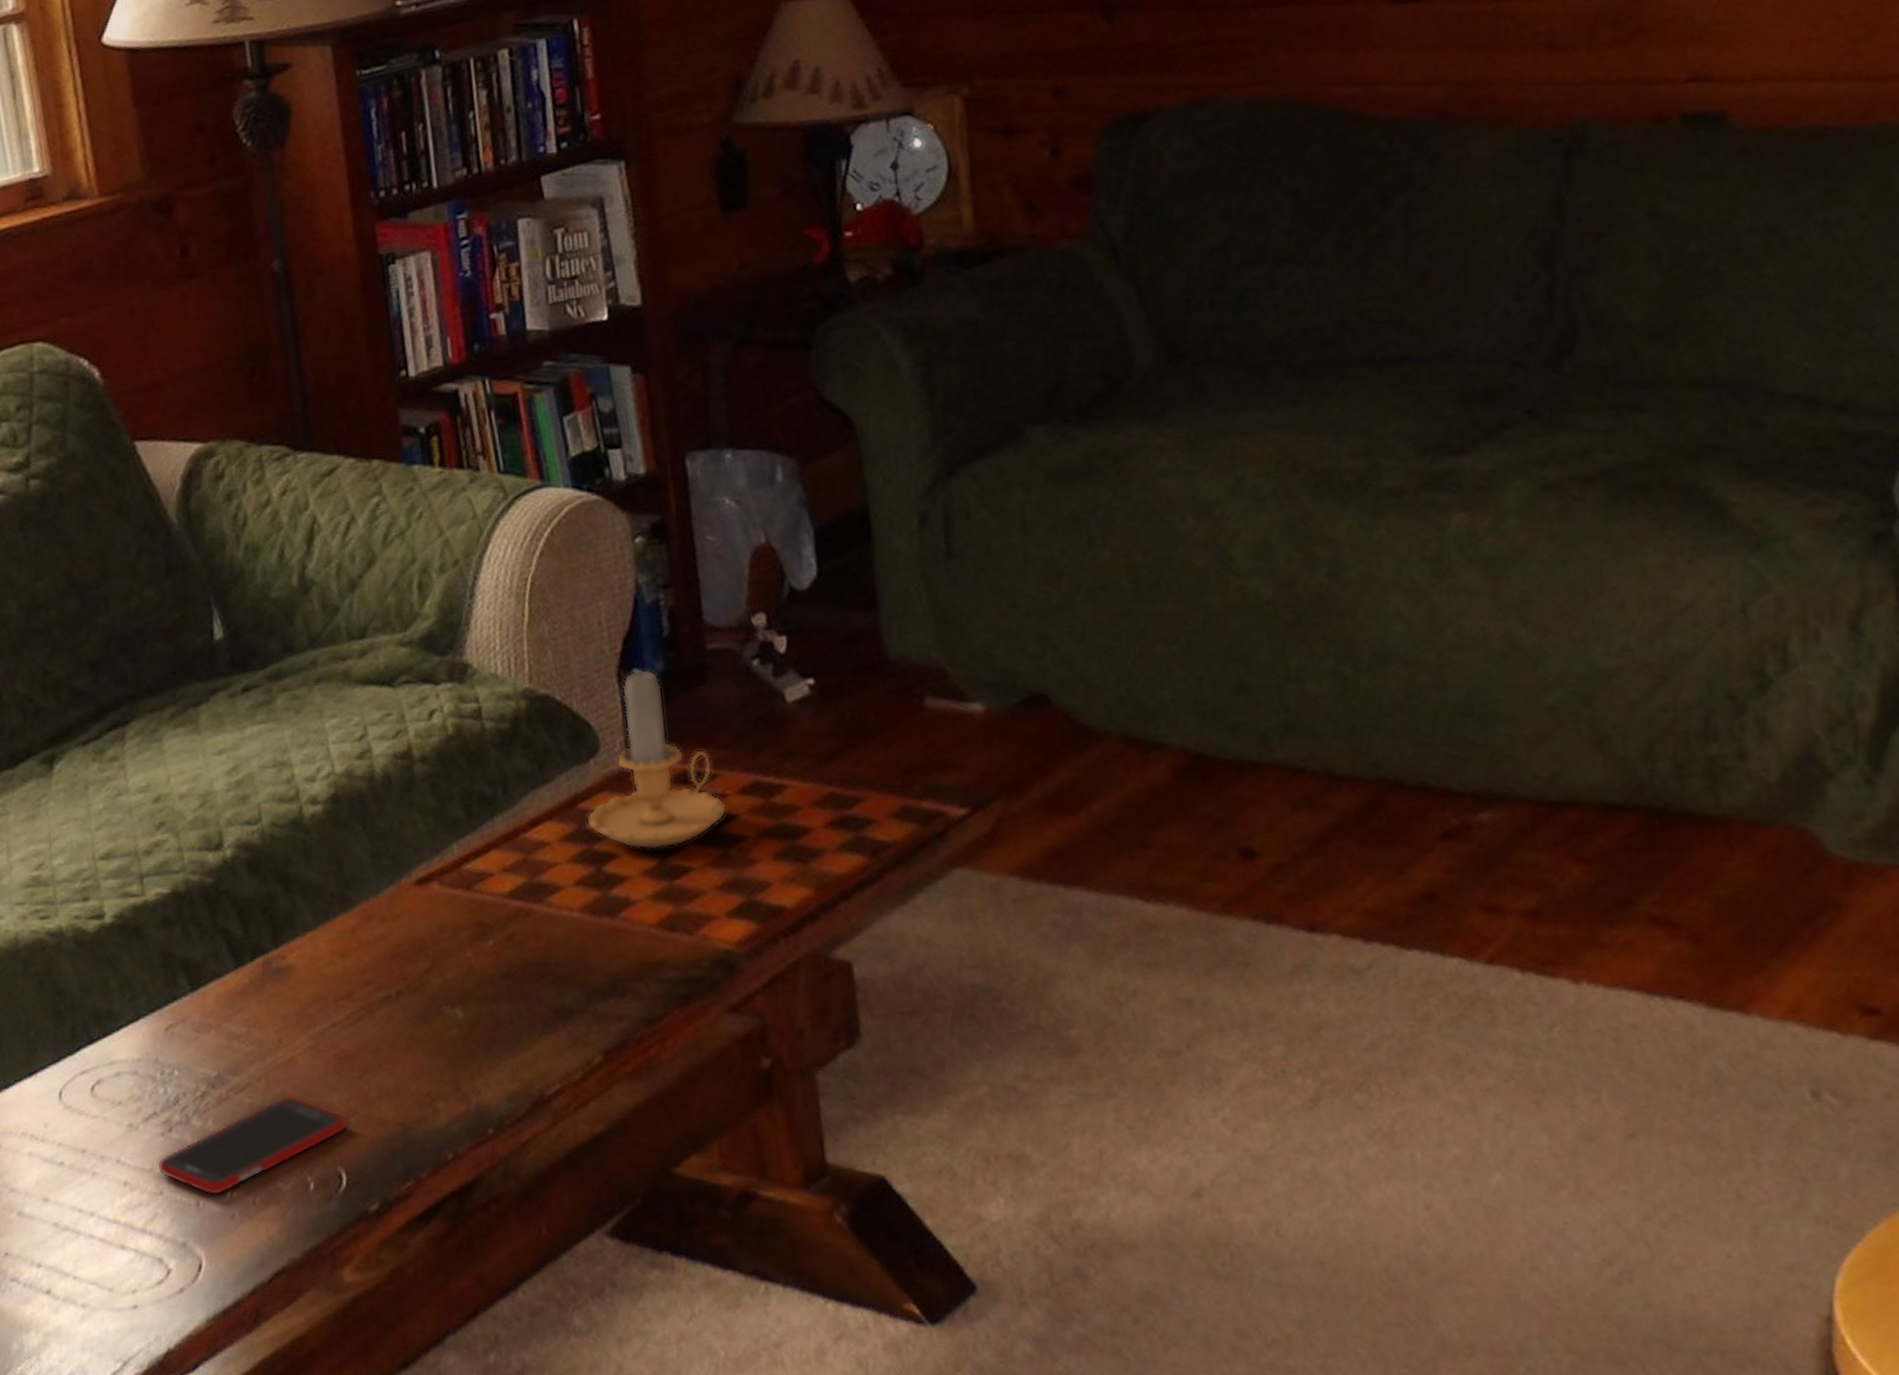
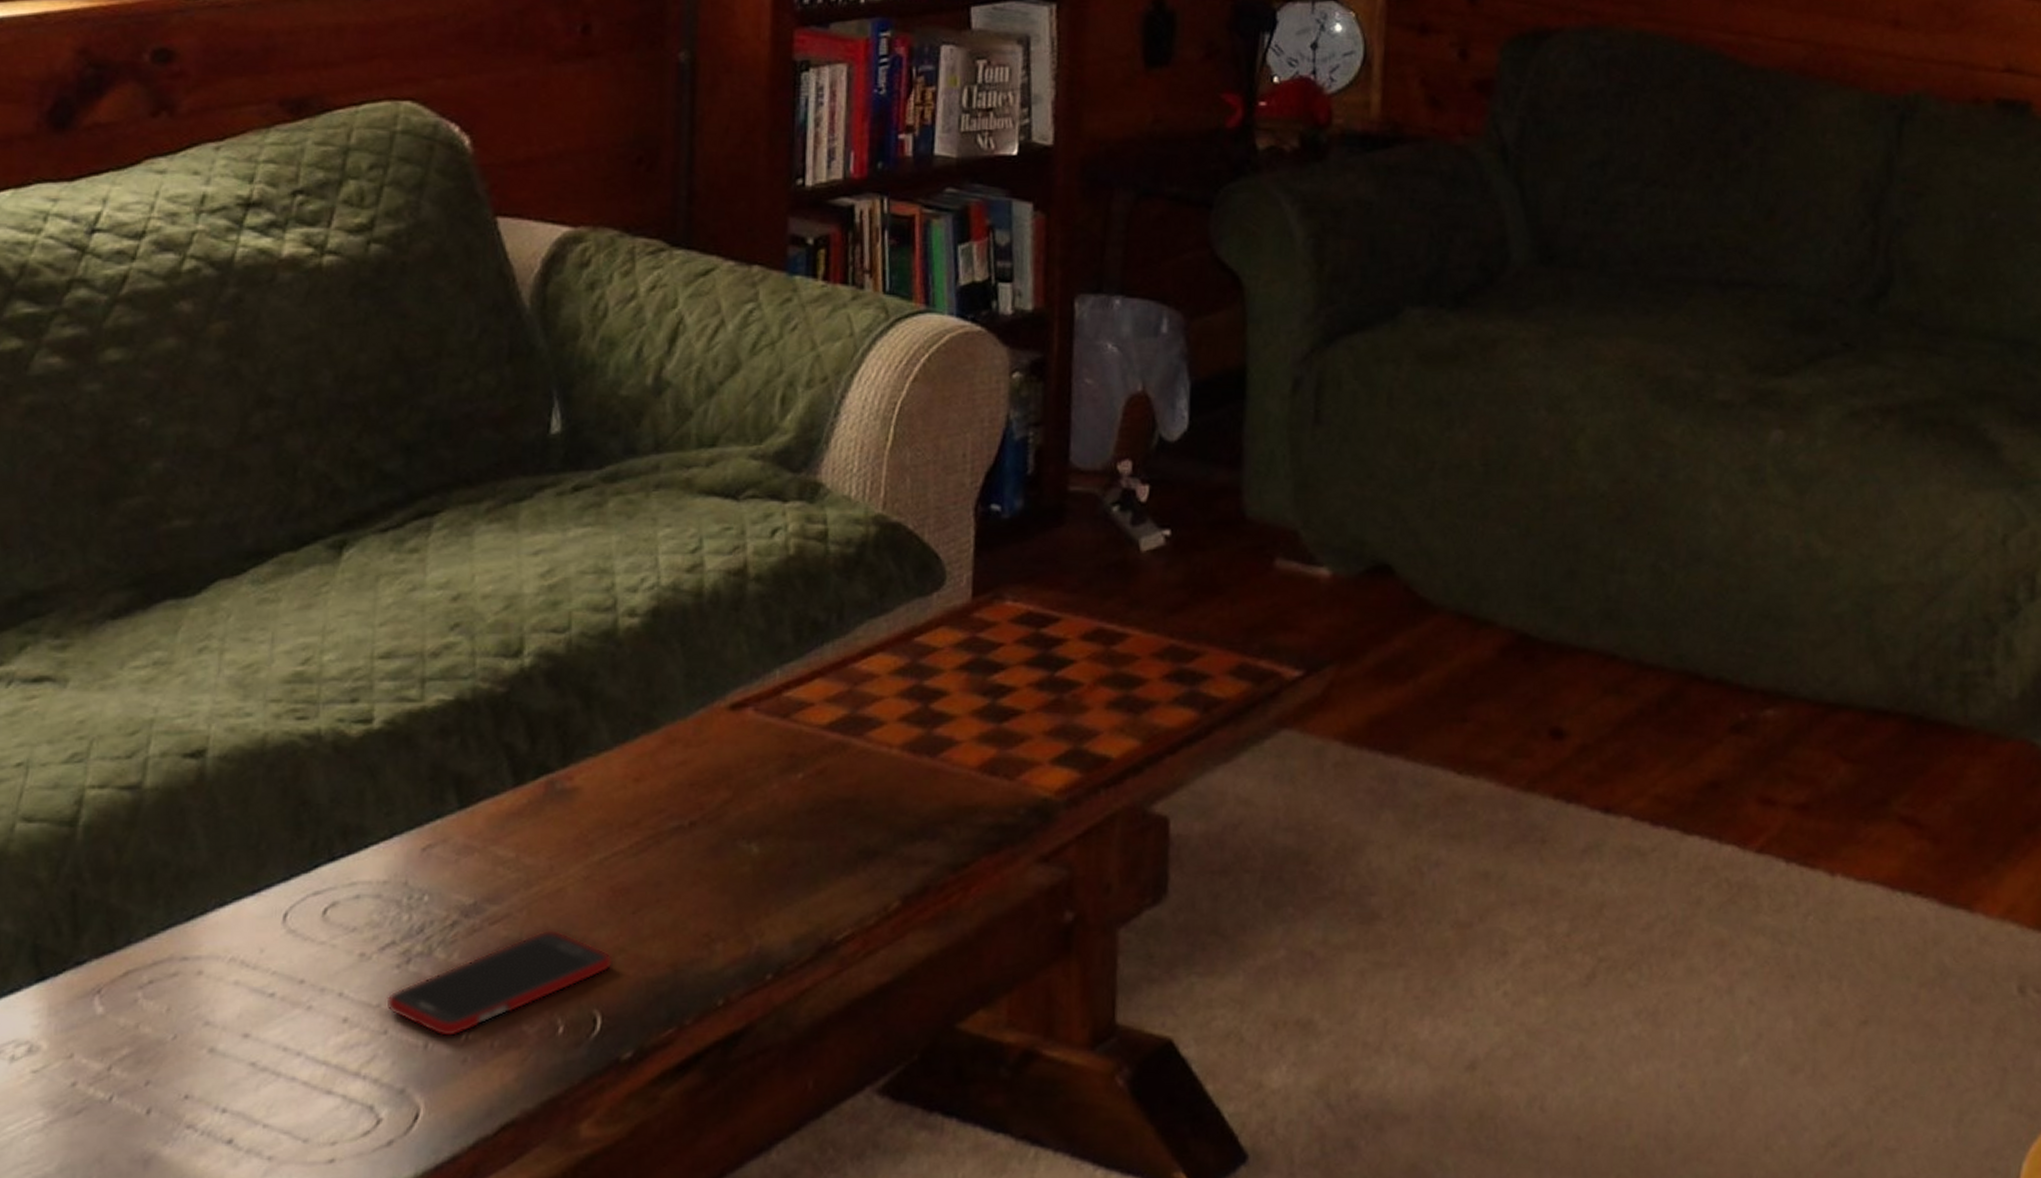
candle: present [586,665,727,850] -> none [921,501,1066,689]

